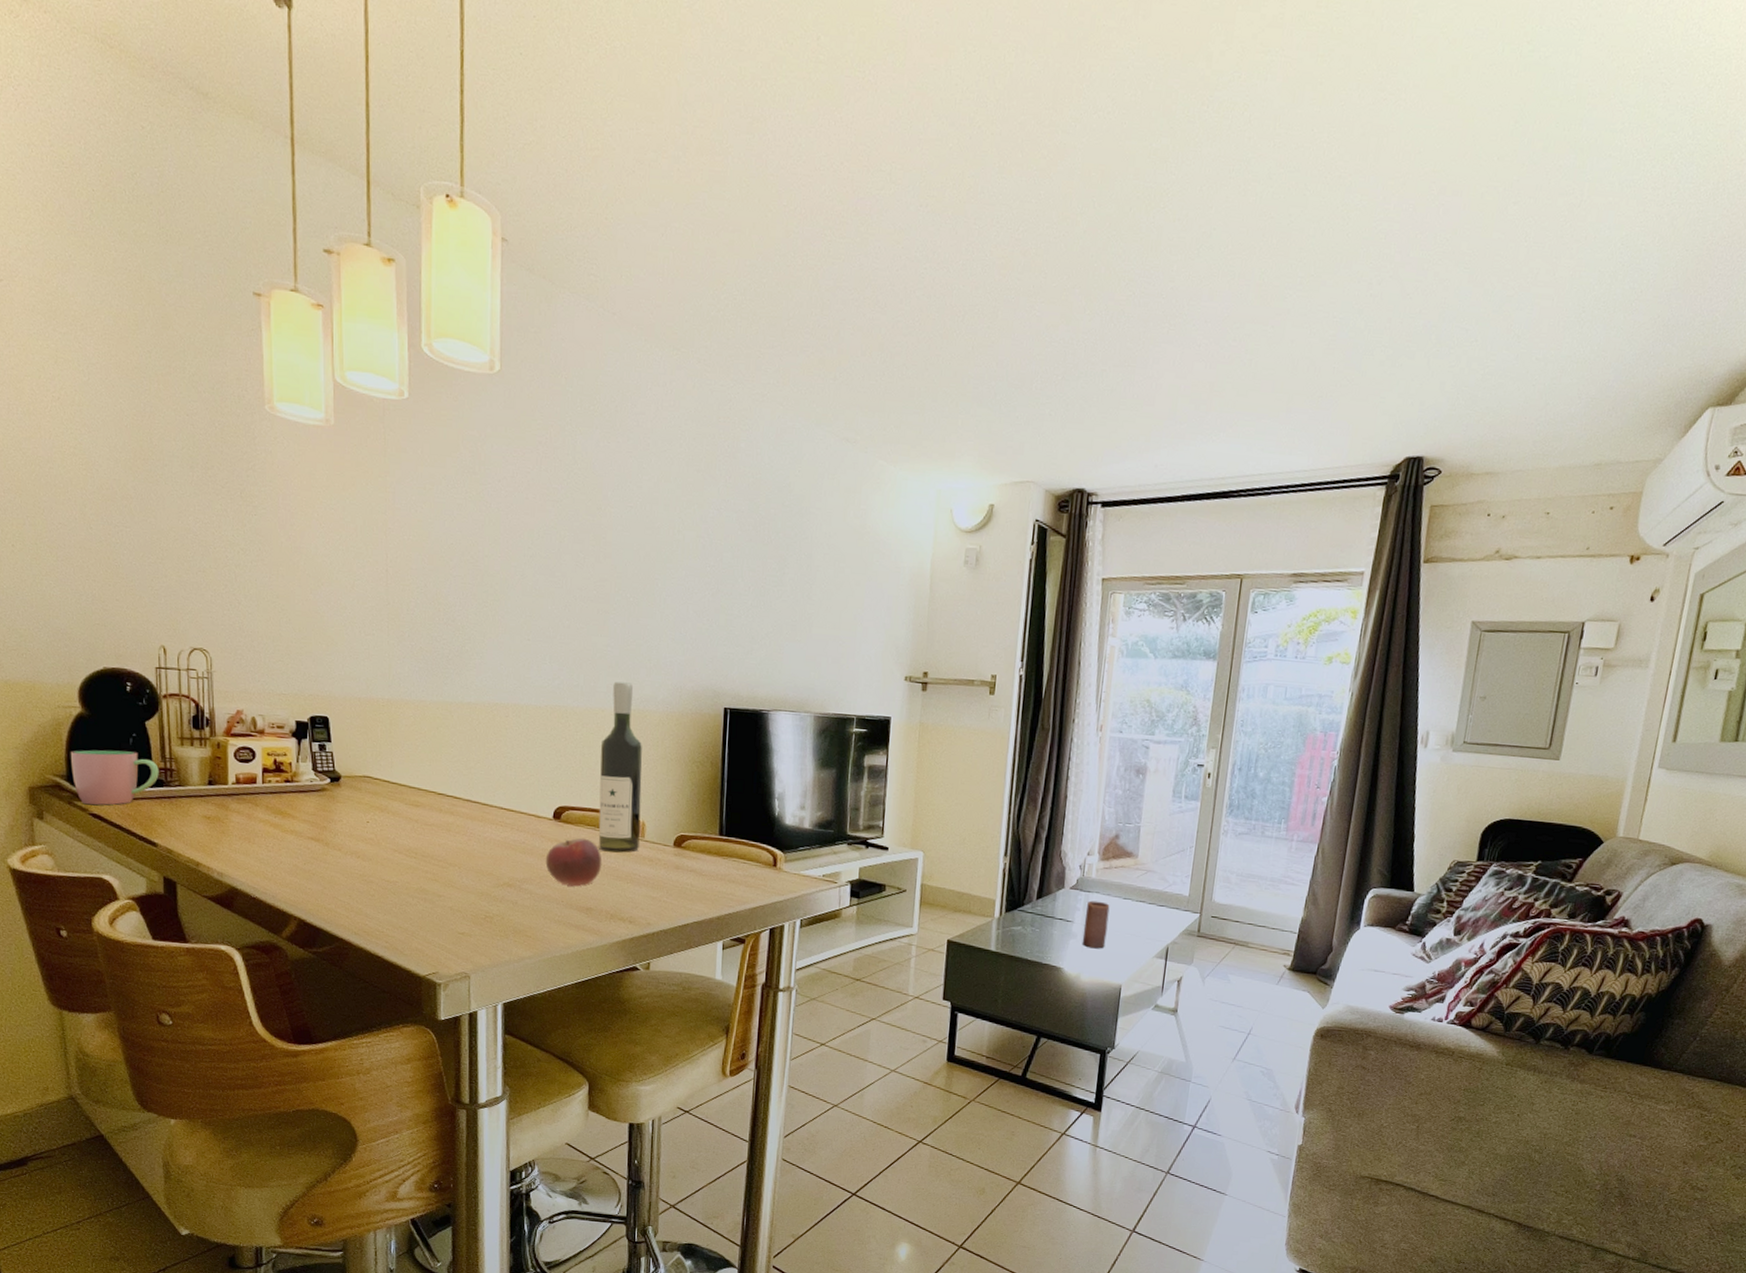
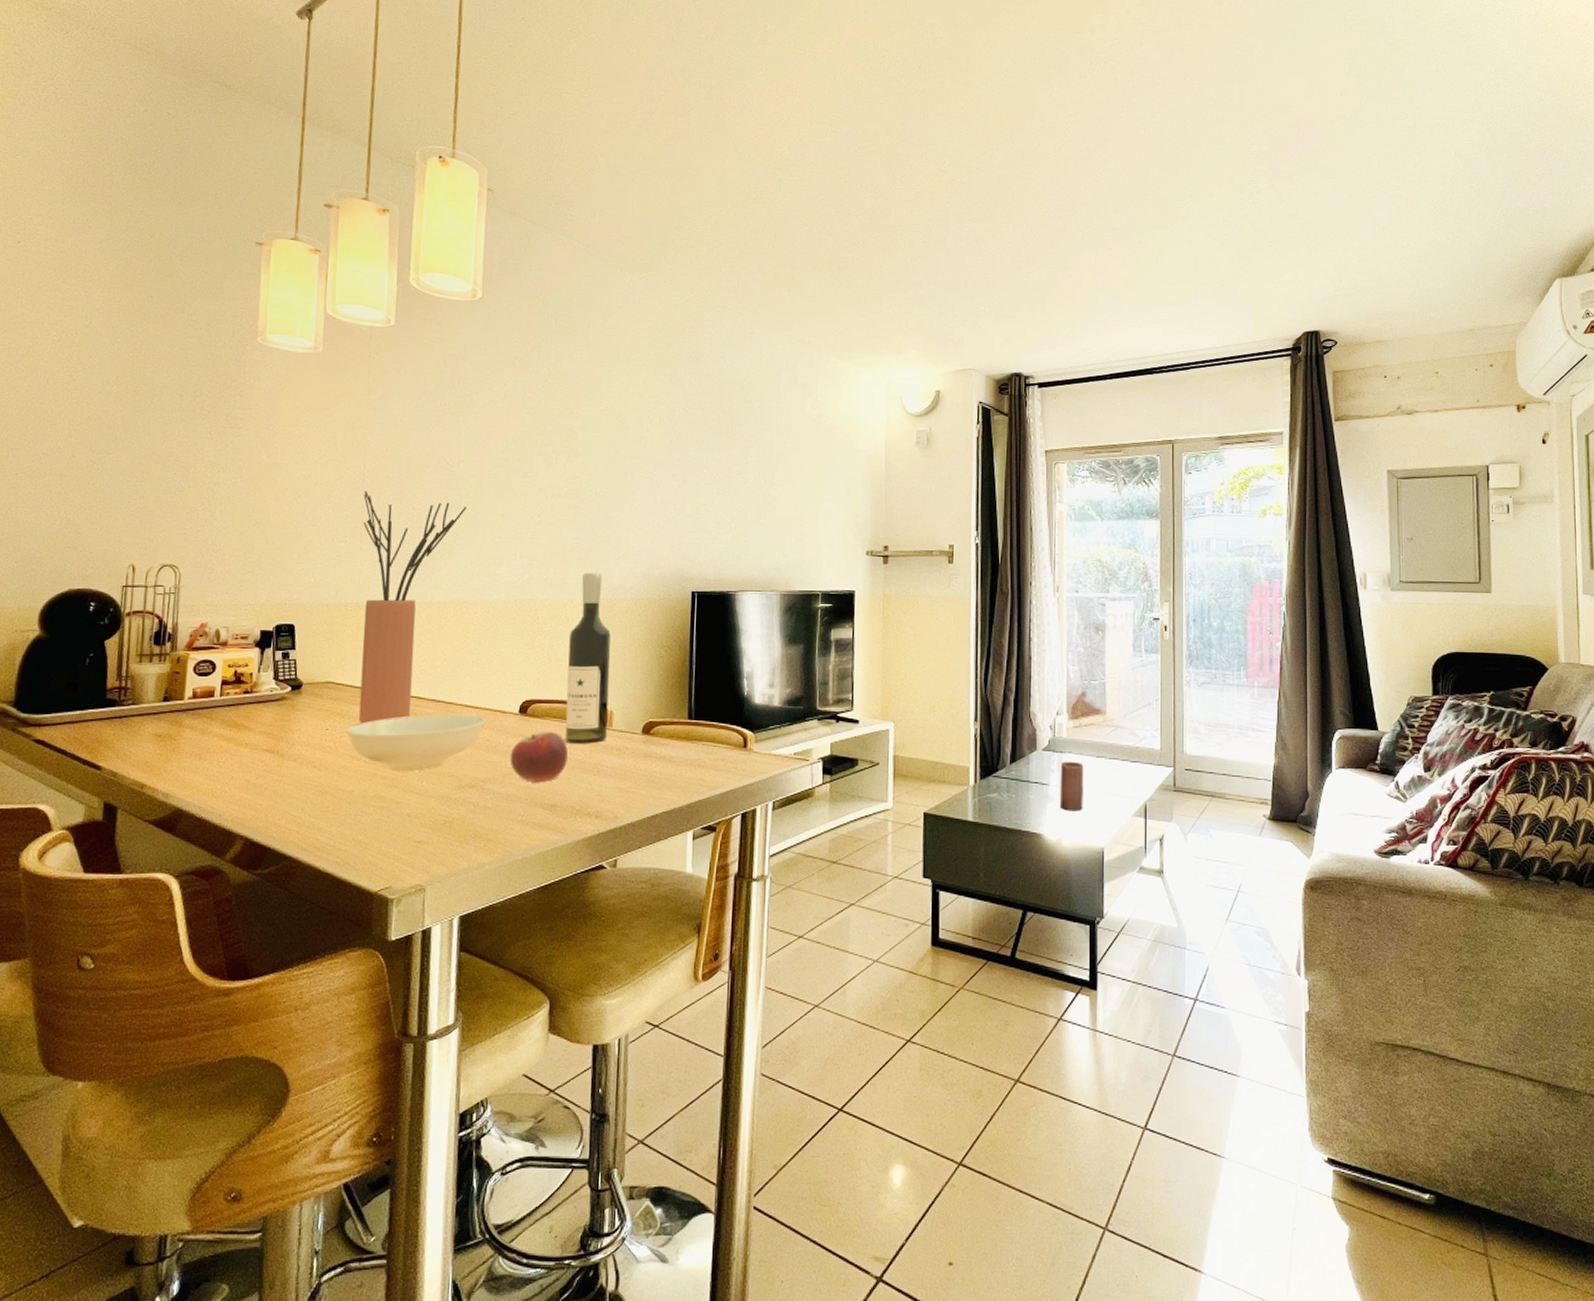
cup: present [70,750,159,805] -> none [20,672,113,731]
bowl: none [386,814,521,866] -> present [346,714,486,770]
vase: none [388,582,494,820] -> present [358,491,467,724]

